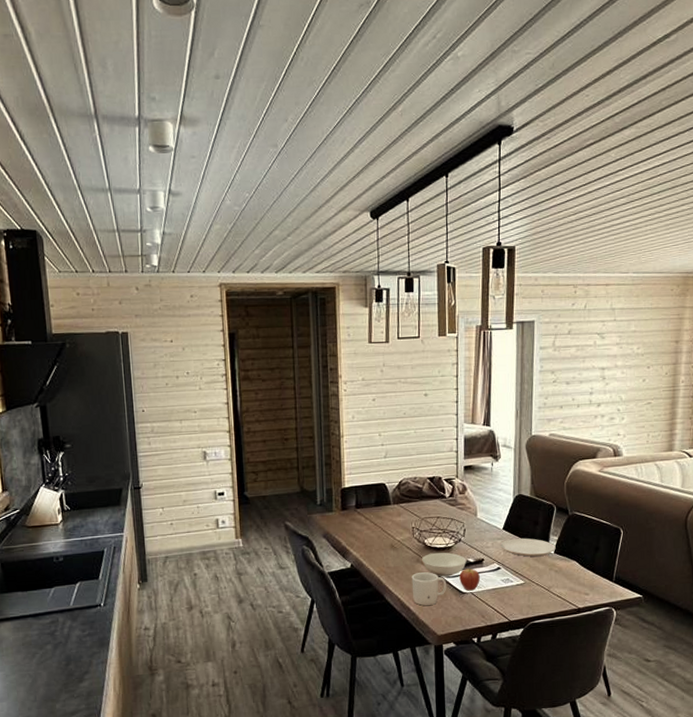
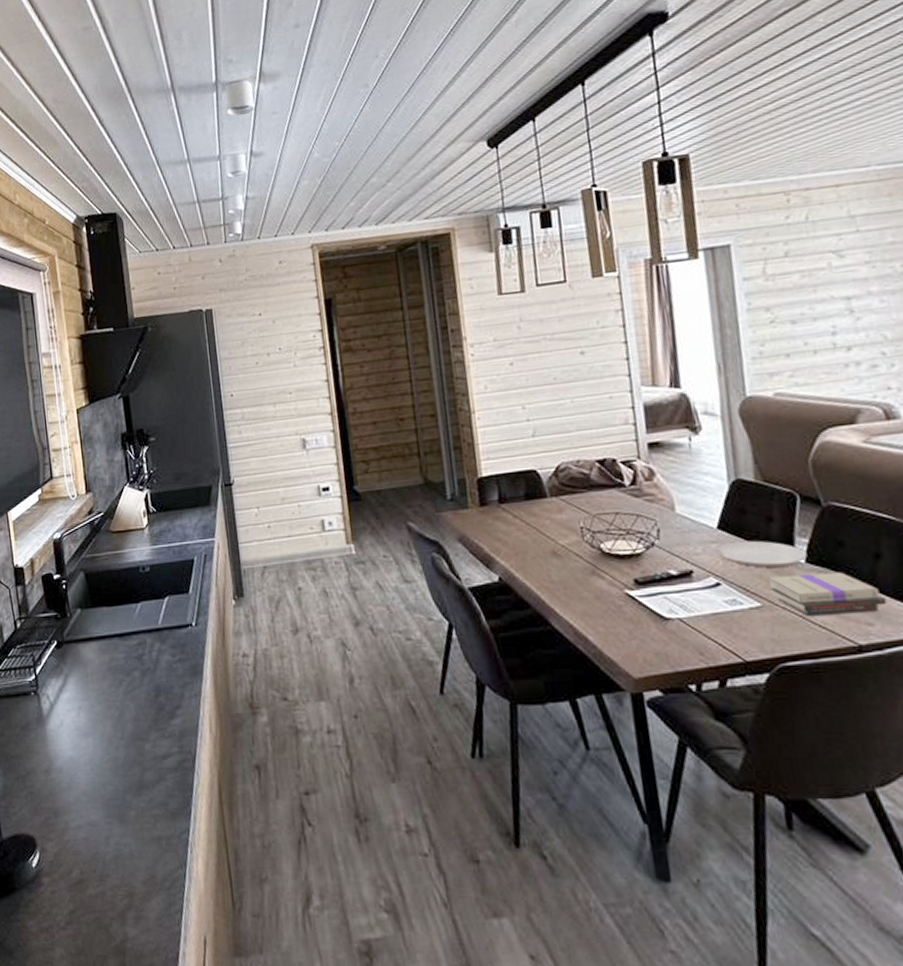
mug: present [411,572,447,606] -> none [586,589,641,637]
bowl: present [422,552,467,577] -> none [599,561,667,596]
fruit: present [459,568,480,591] -> none [657,584,691,616]
books: none [529,559,598,589] -> present [768,572,887,616]

